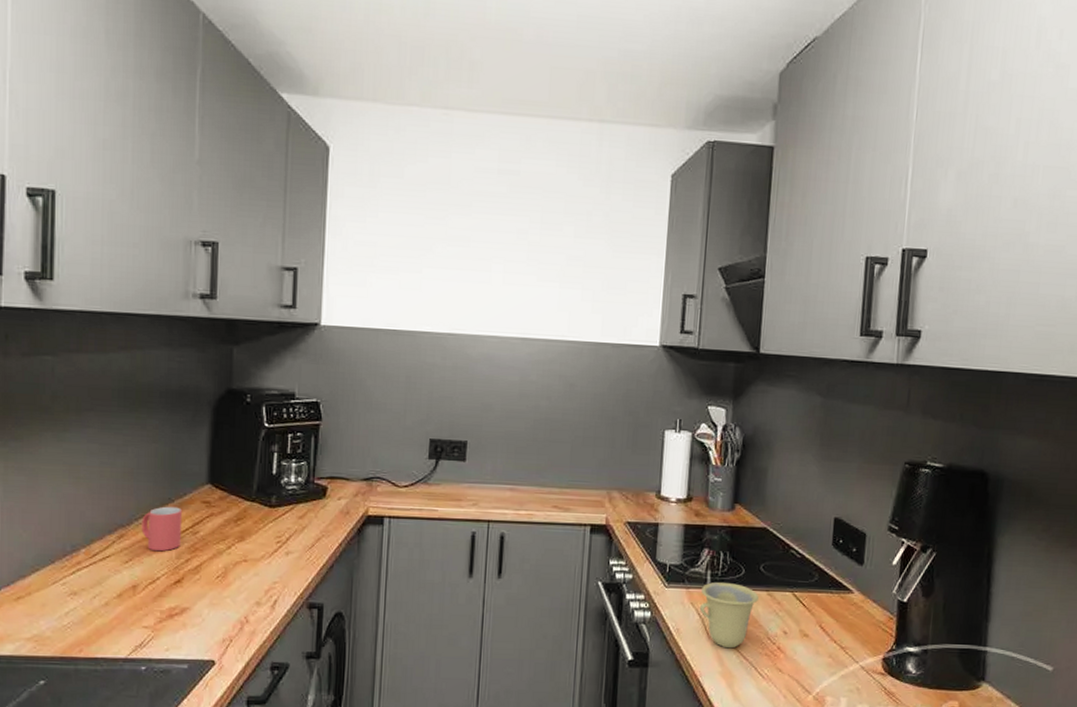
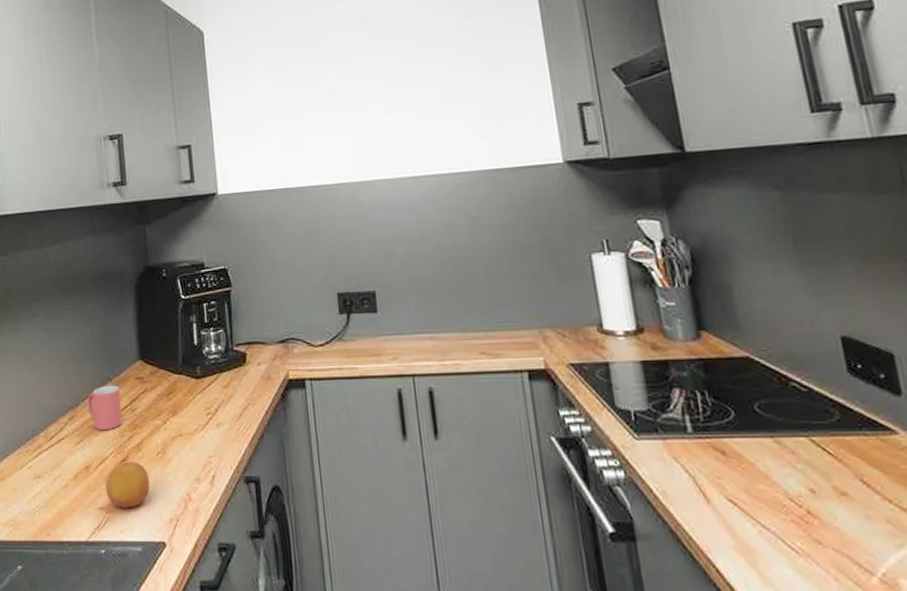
fruit: none [153,583,205,628] -> present [105,461,150,508]
cup: present [699,582,759,649] -> none [682,430,763,515]

